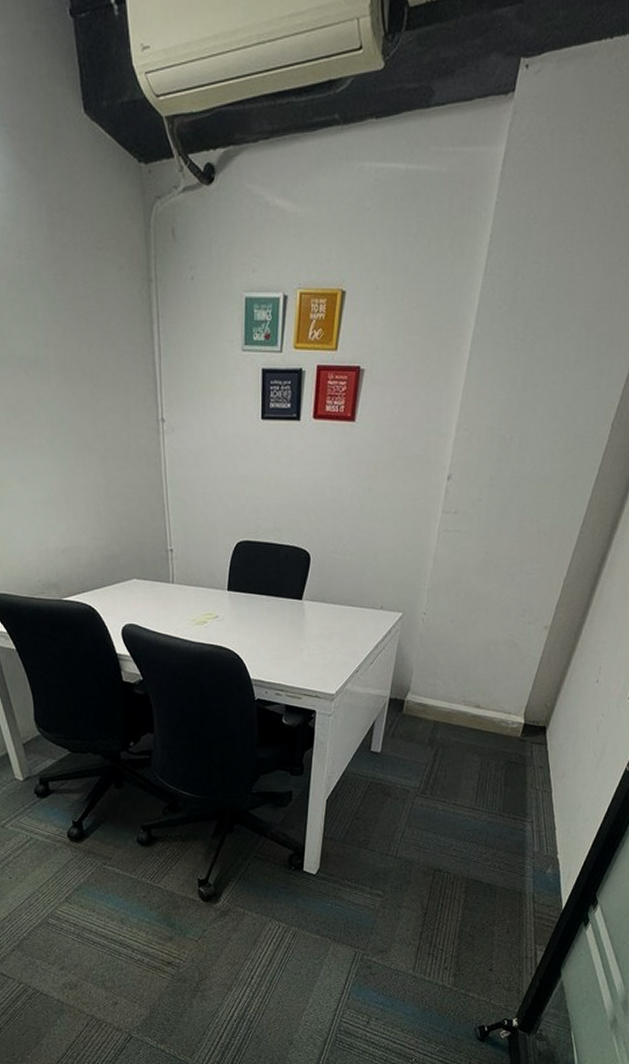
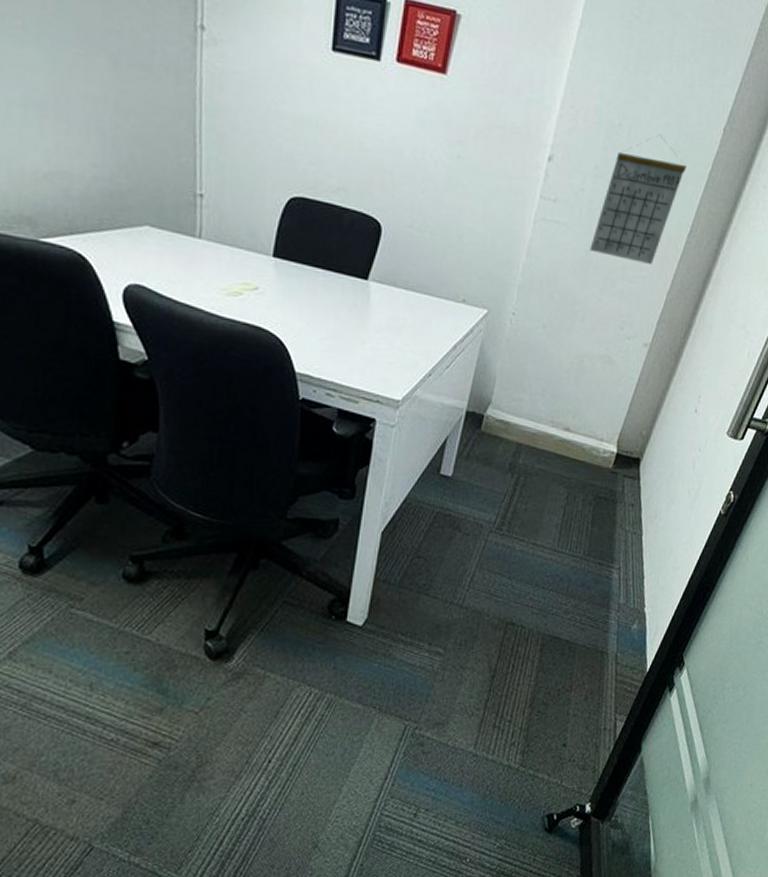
calendar: none [489,440,576,556] -> present [590,134,686,264]

